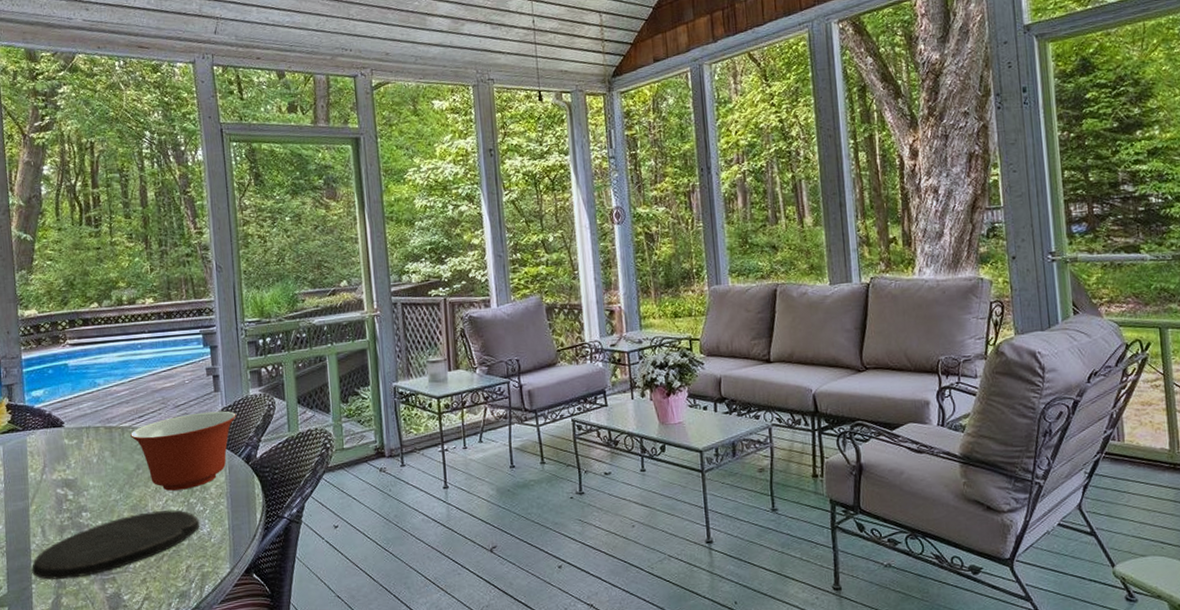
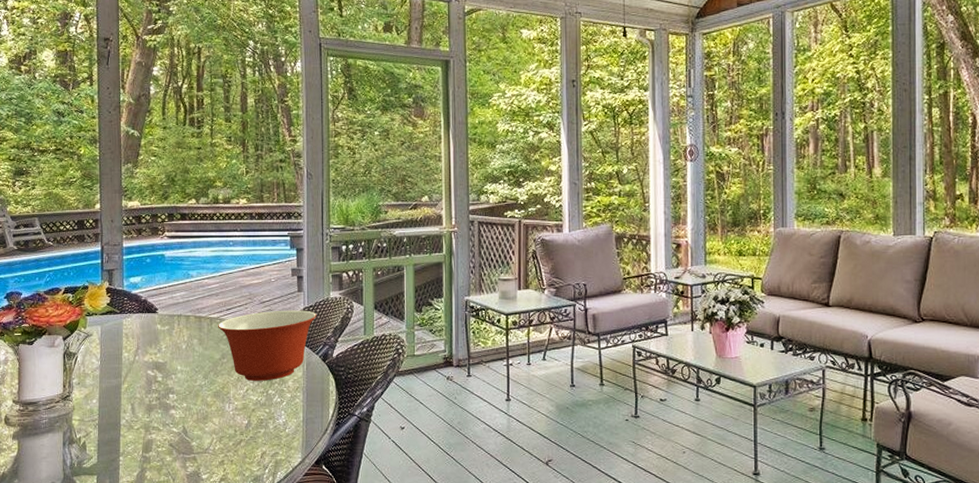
plate: present [32,510,200,580] -> none [120,399,277,454]

